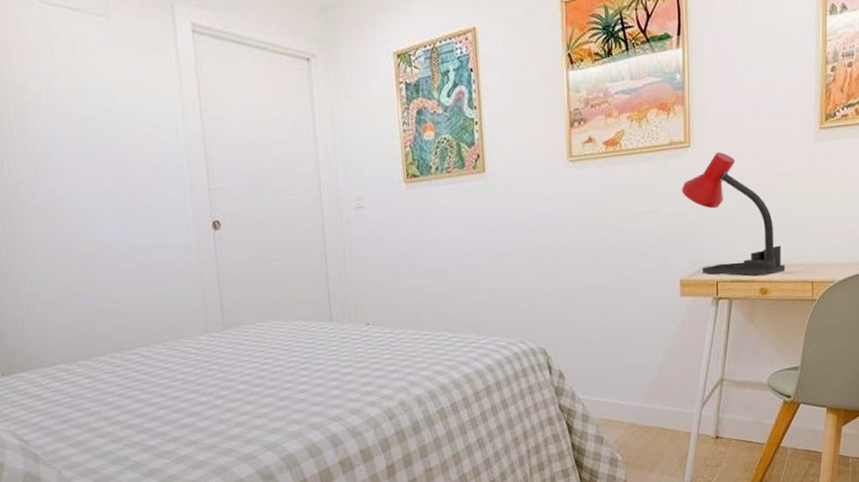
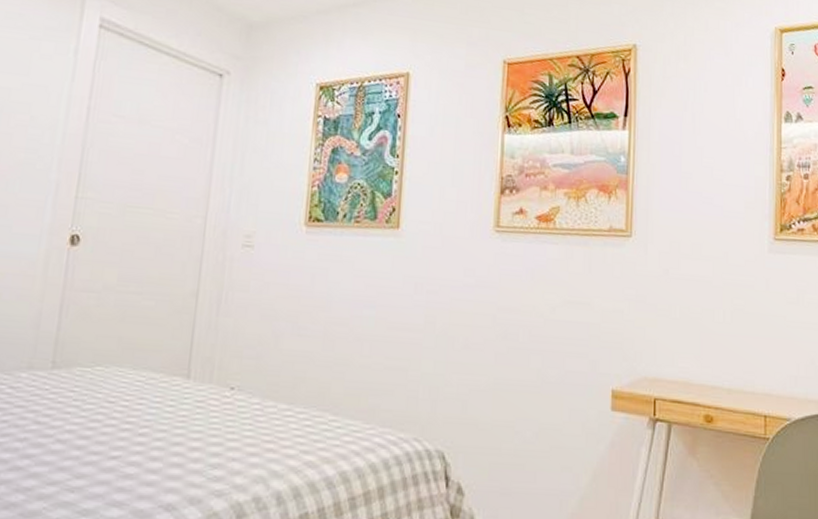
desk lamp: present [681,152,785,276] -> none [619,248,734,400]

